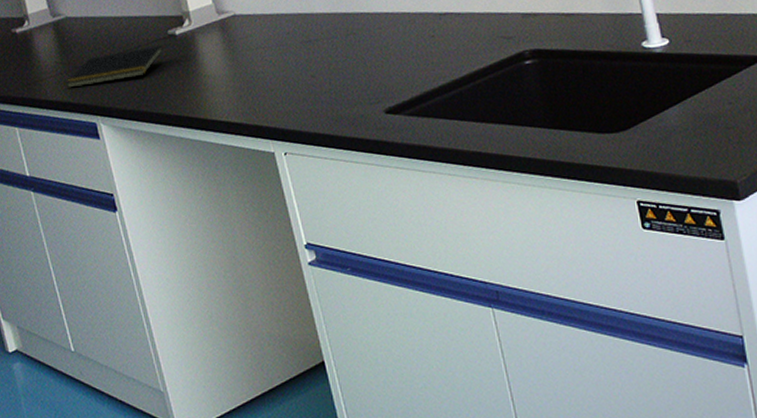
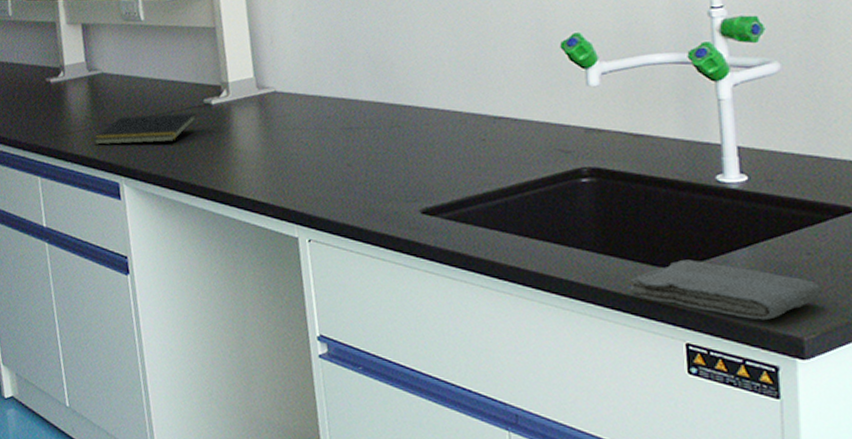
washcloth: none [580,123,747,170] -> present [630,259,823,321]

